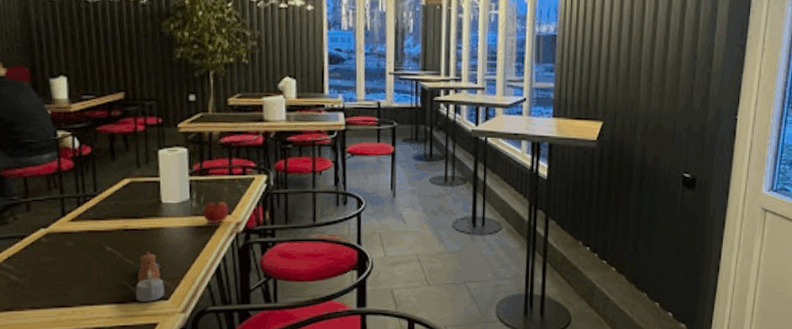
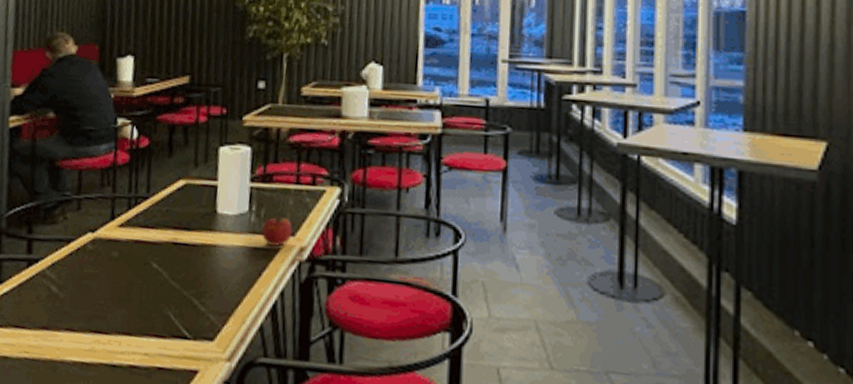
teapot: present [135,251,165,302] -> none [177,273,211,341]

